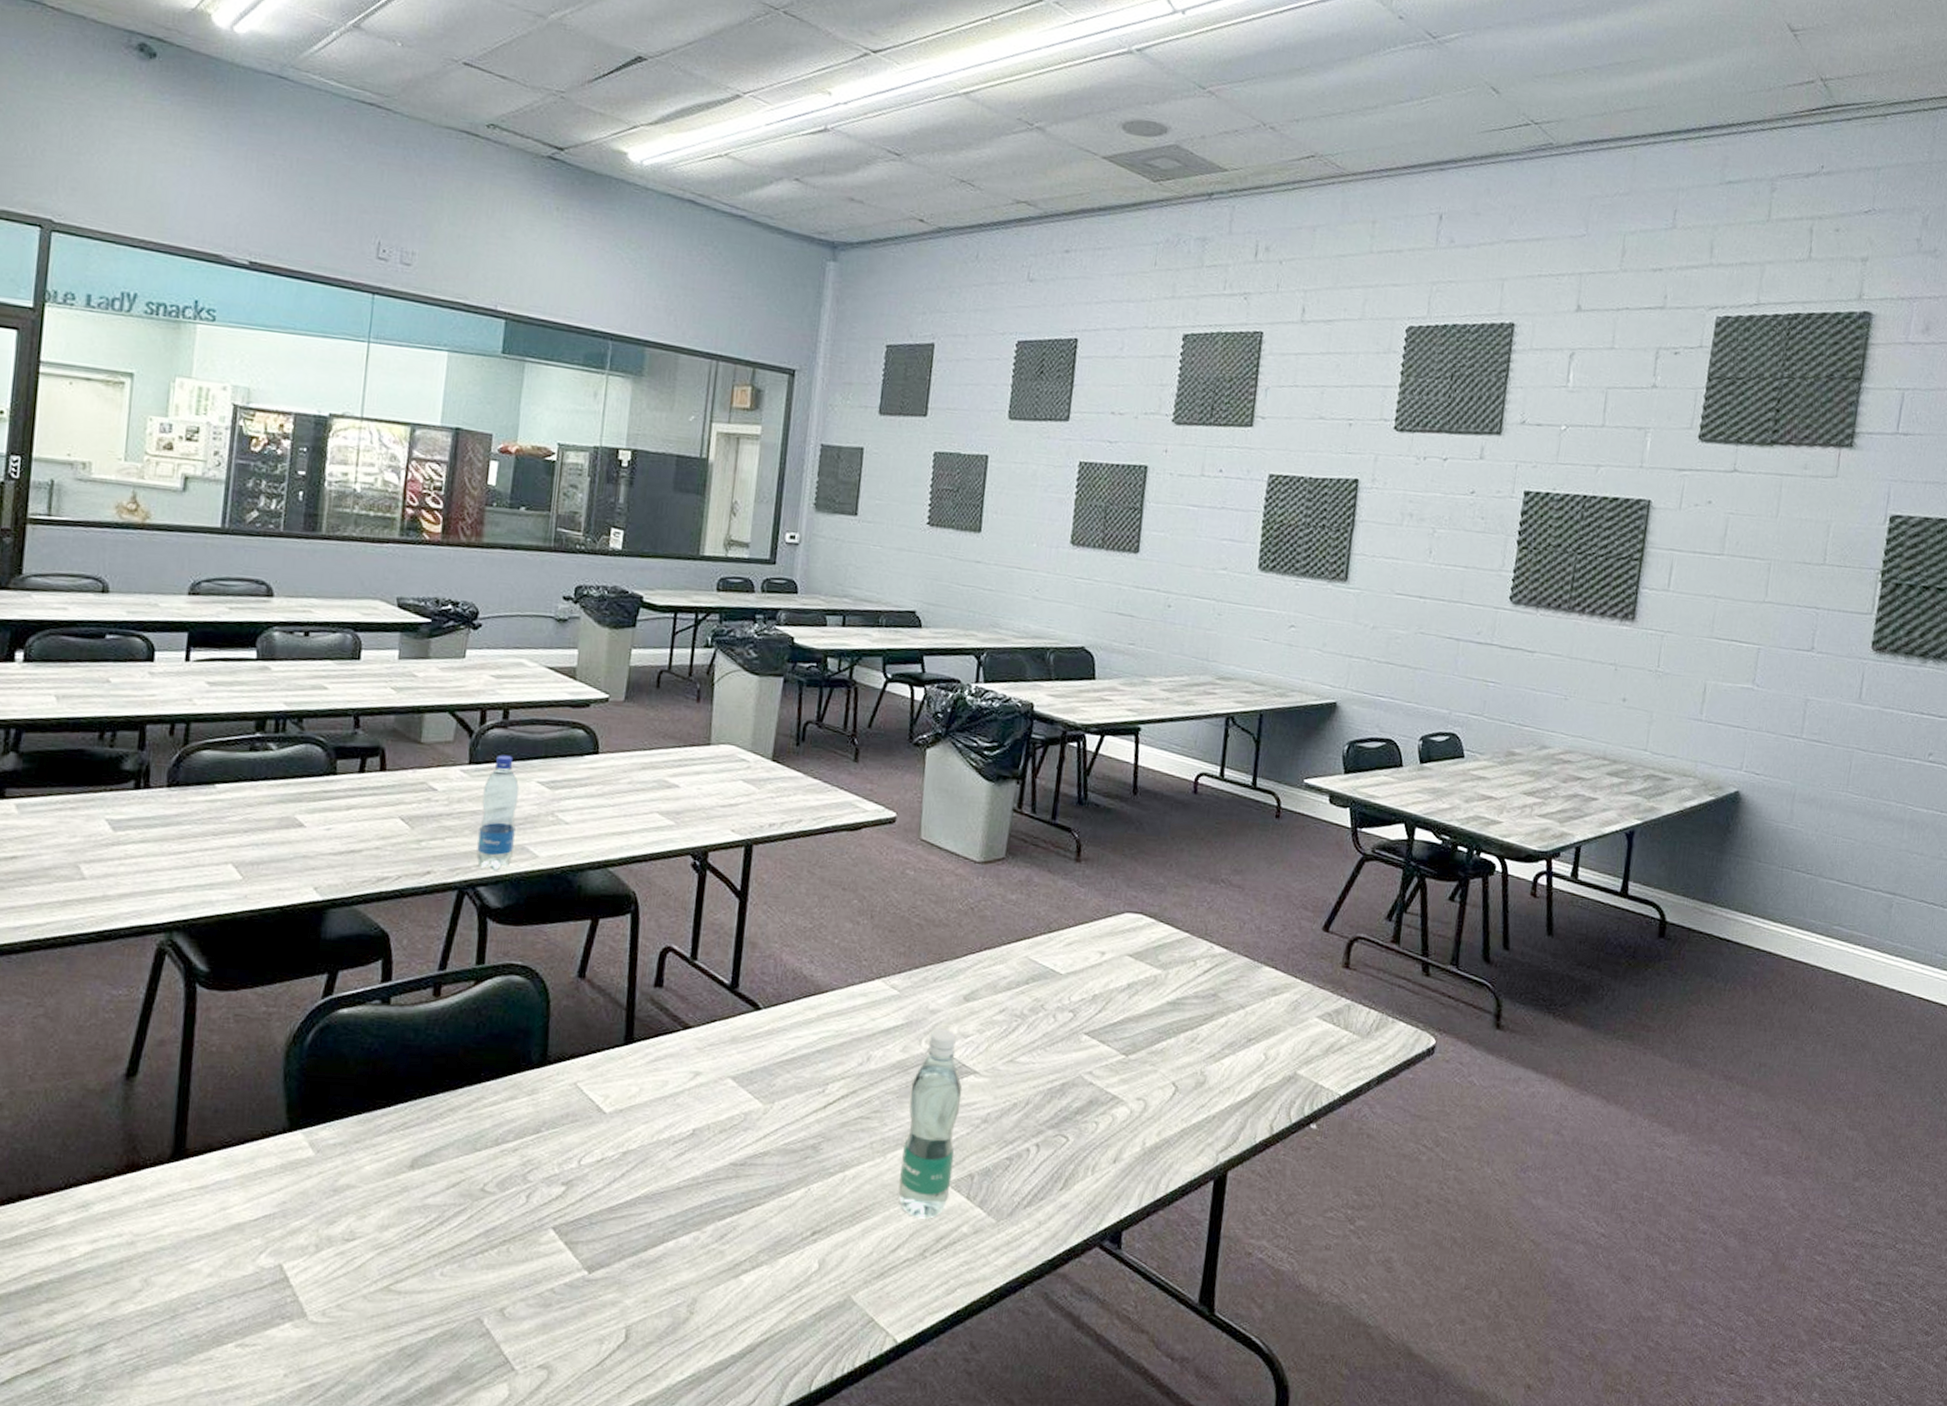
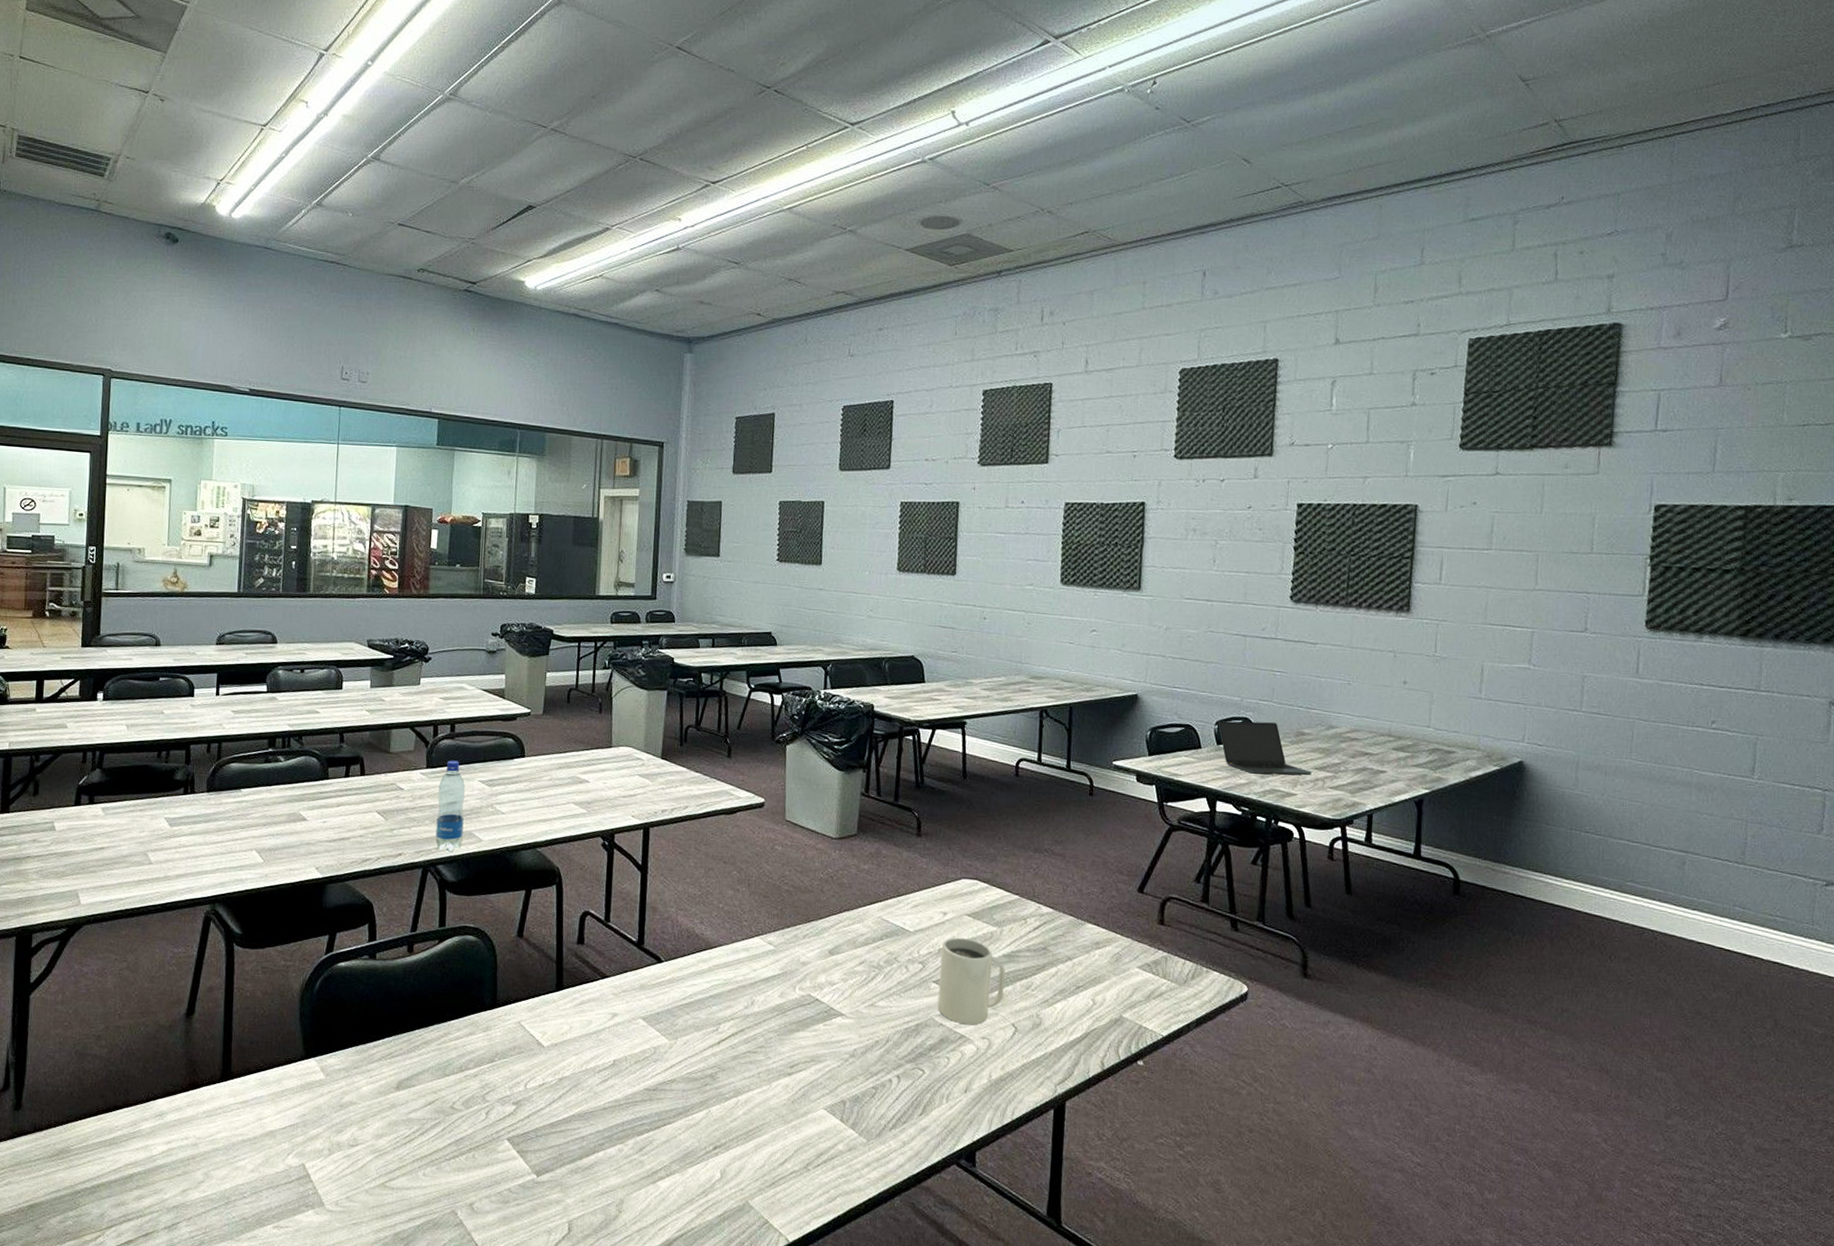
bottle: present [898,1028,963,1219] -> none [783,977,832,1138]
mug: none [1088,981,1169,1084] -> present [937,937,1005,1025]
laptop: none [1422,736,1520,801] -> present [1218,721,1312,775]

